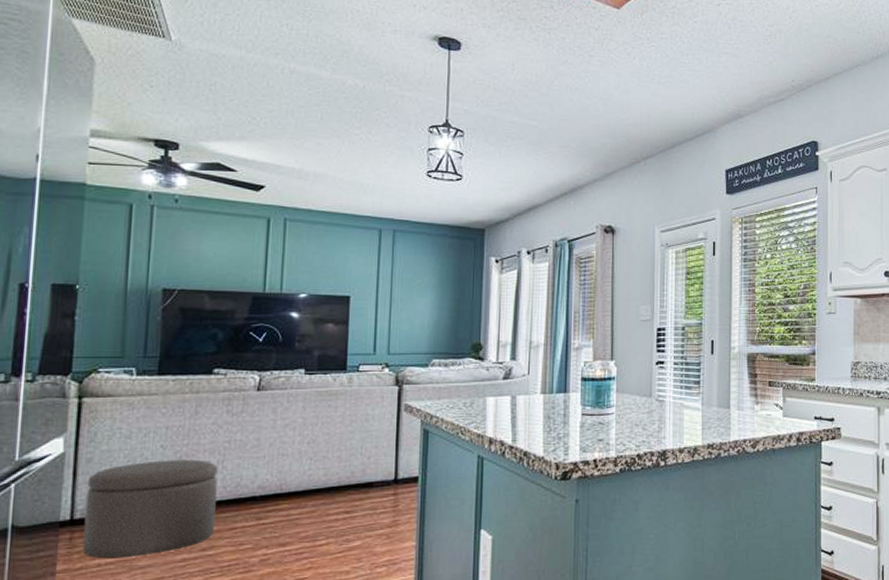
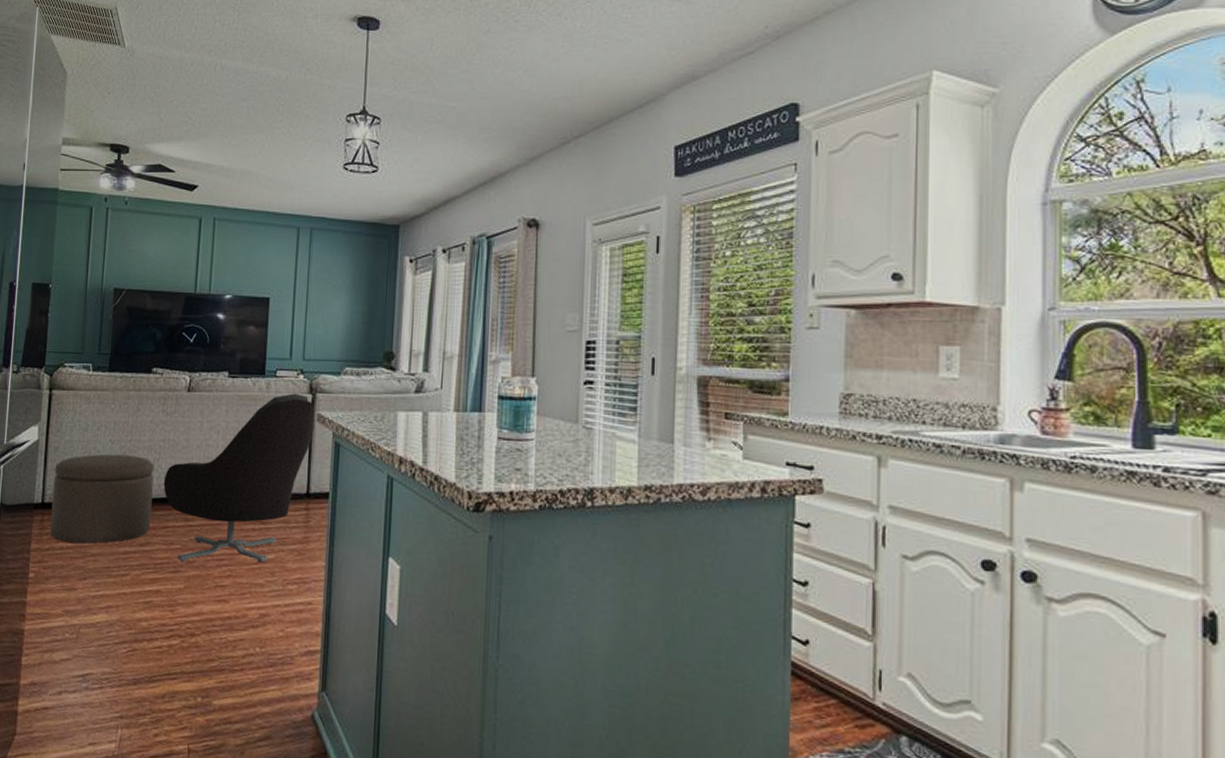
armchair: none [229,386,402,560] -> present [163,393,315,563]

